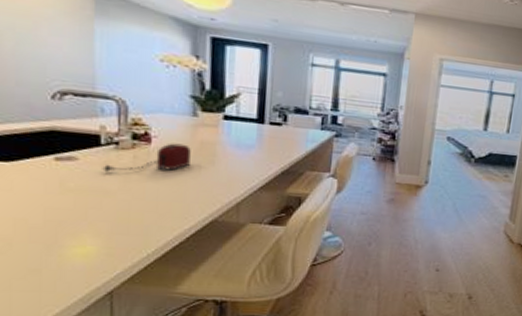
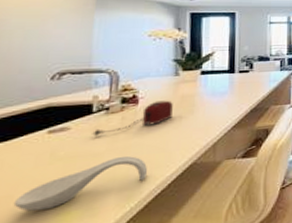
spoon rest: none [28,198,165,239] -> present [13,155,148,211]

